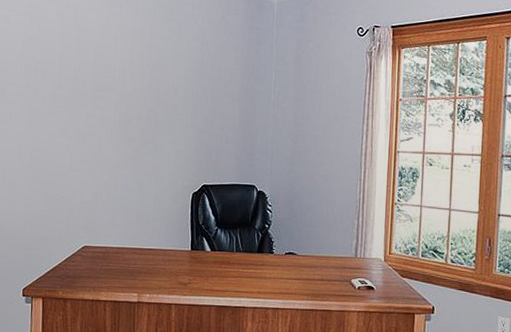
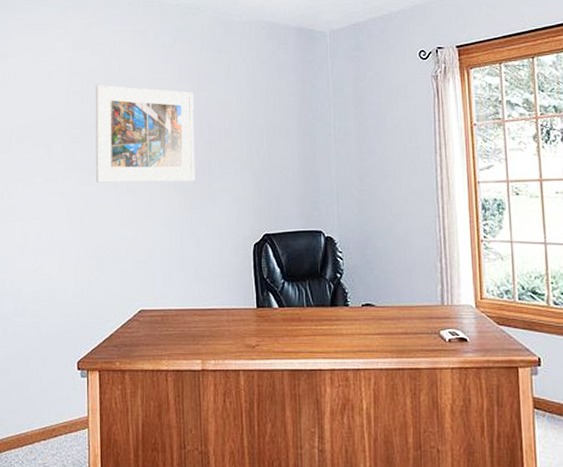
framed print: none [47,33,146,132] -> present [95,85,195,183]

